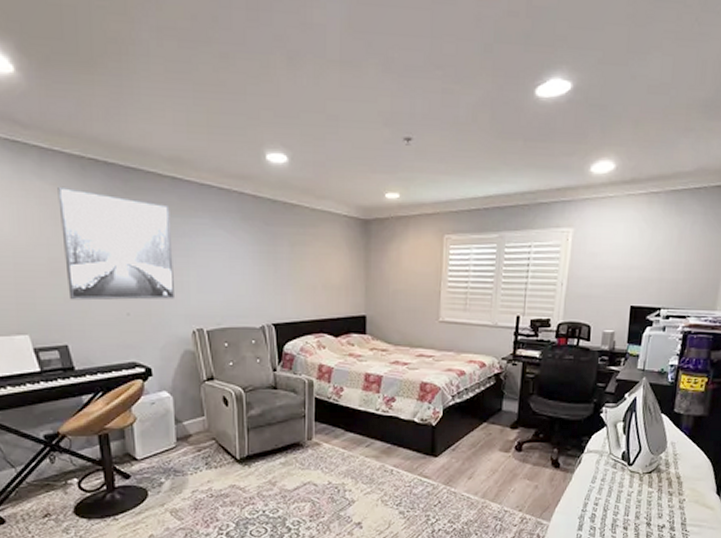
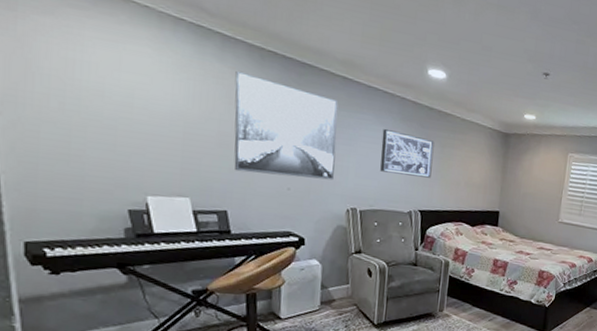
wall art: none [222,231,282,285] -> present [380,128,435,178]

